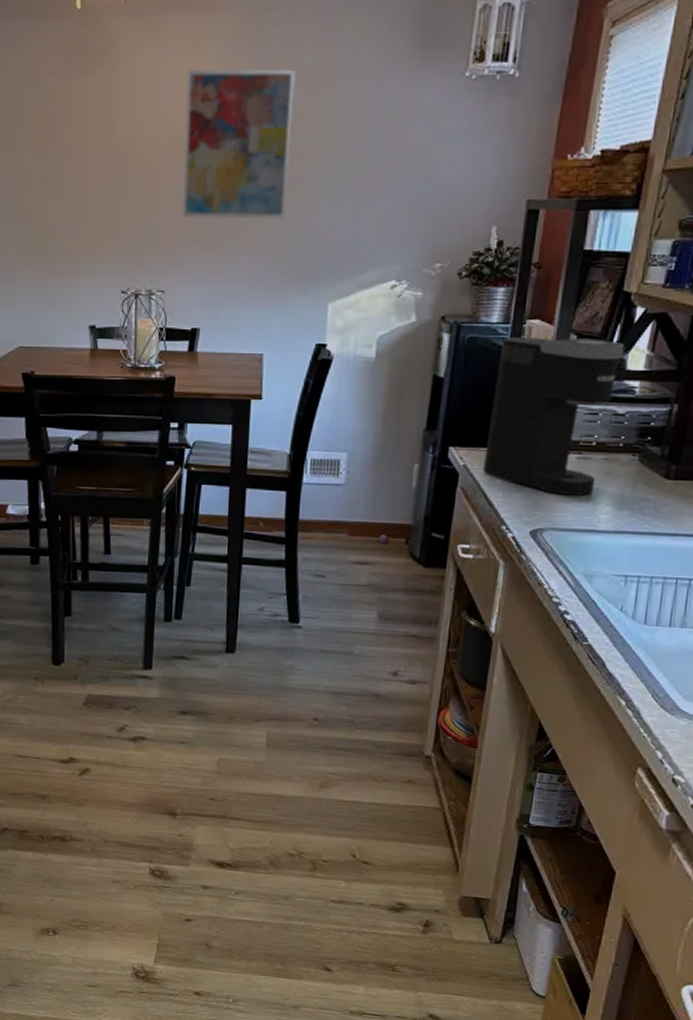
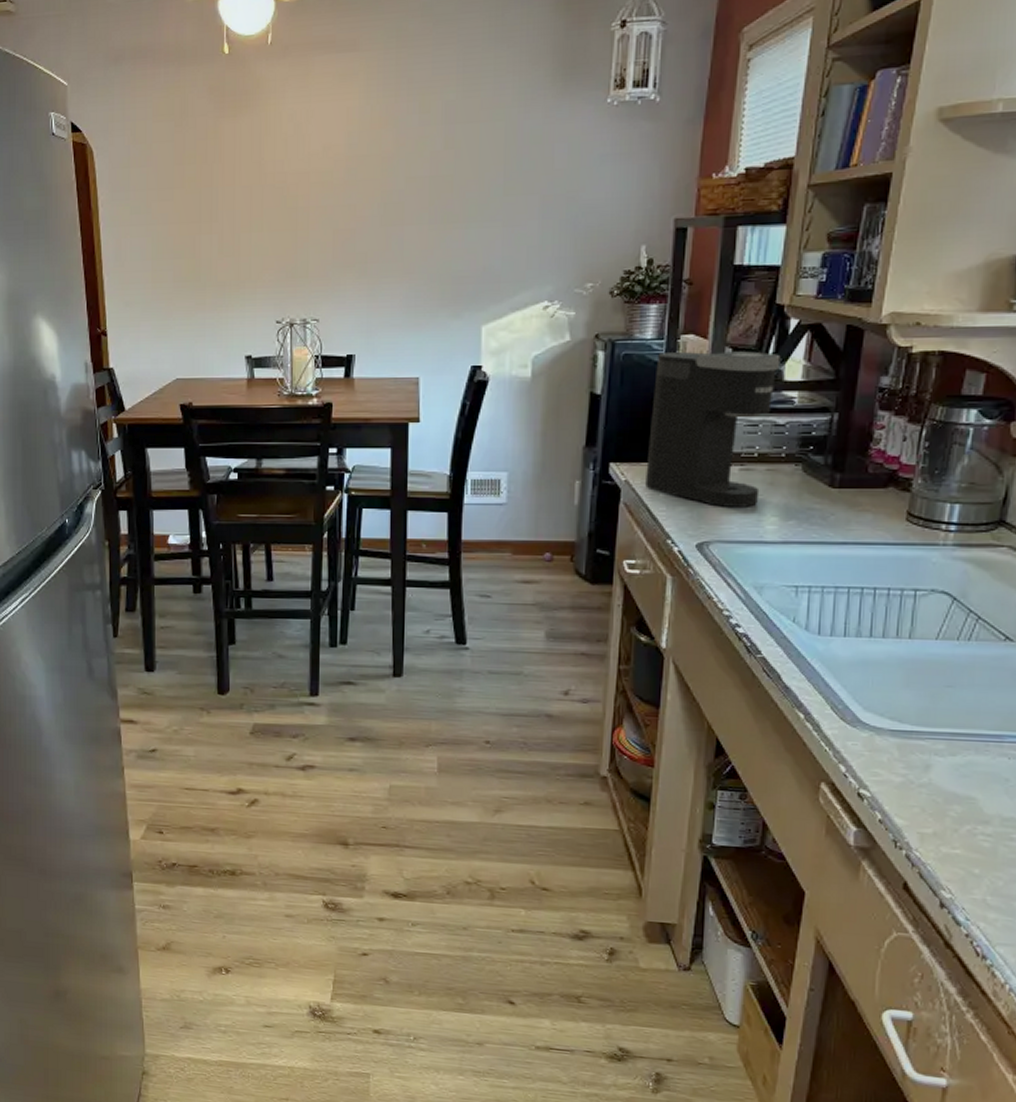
wall art: present [182,68,296,220] -> none [333,102,440,249]

